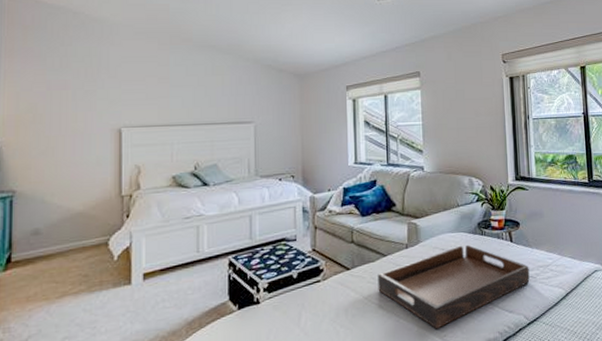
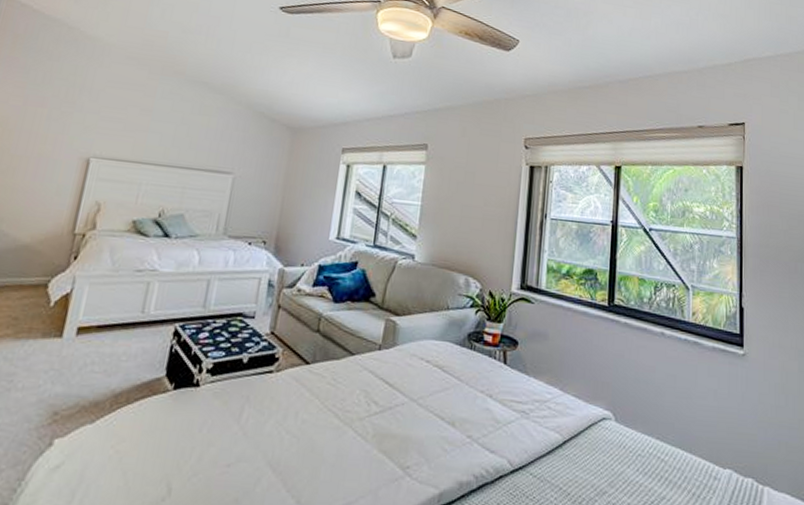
serving tray: present [377,244,530,329] -> none [338,357,522,457]

